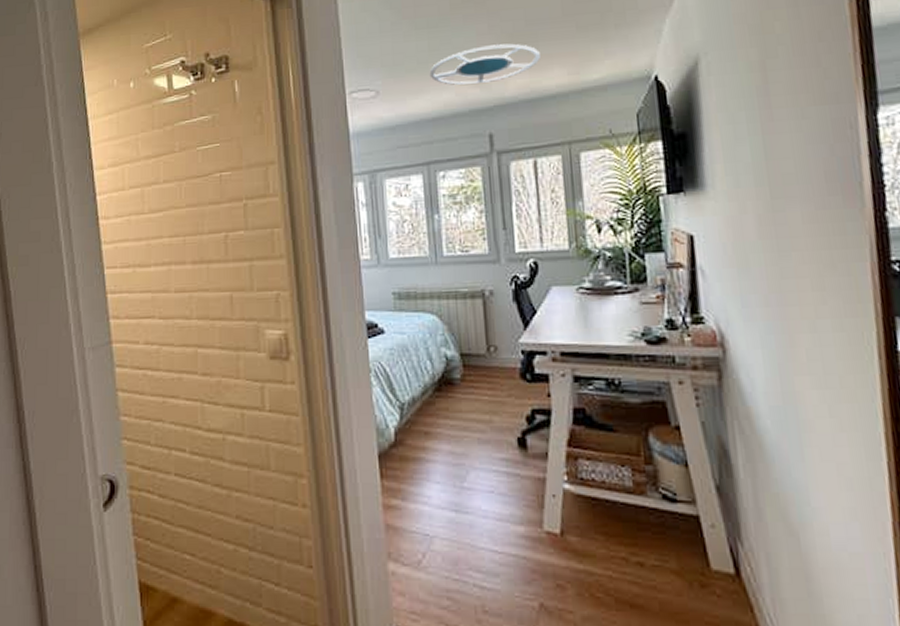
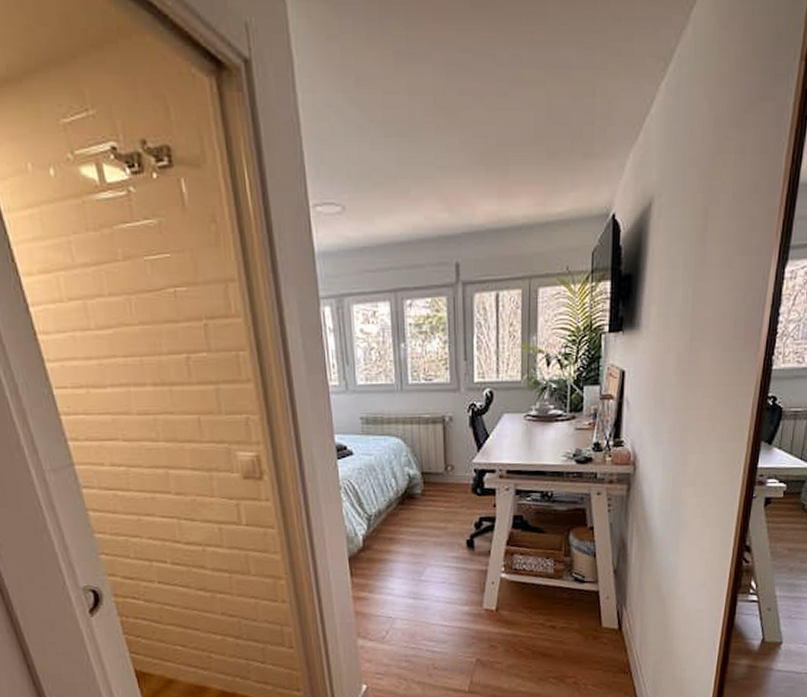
ceiling lamp: present [429,43,540,86] -> none [398,164,509,208]

